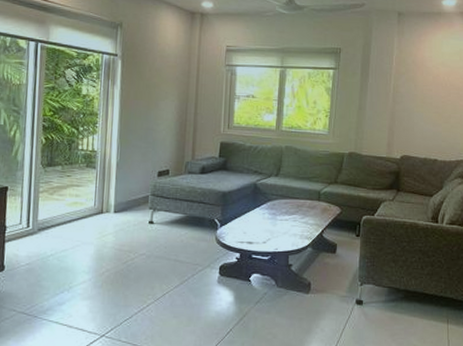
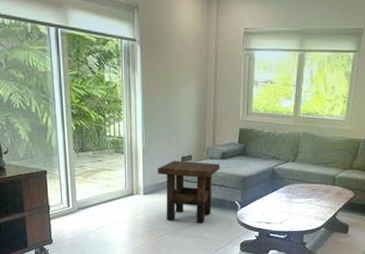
side table: none [131,175,199,244] -> present [158,160,220,223]

